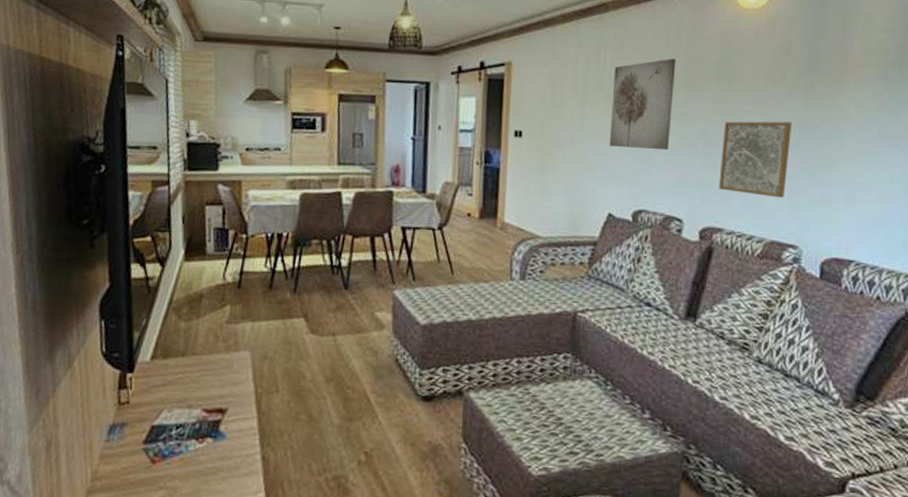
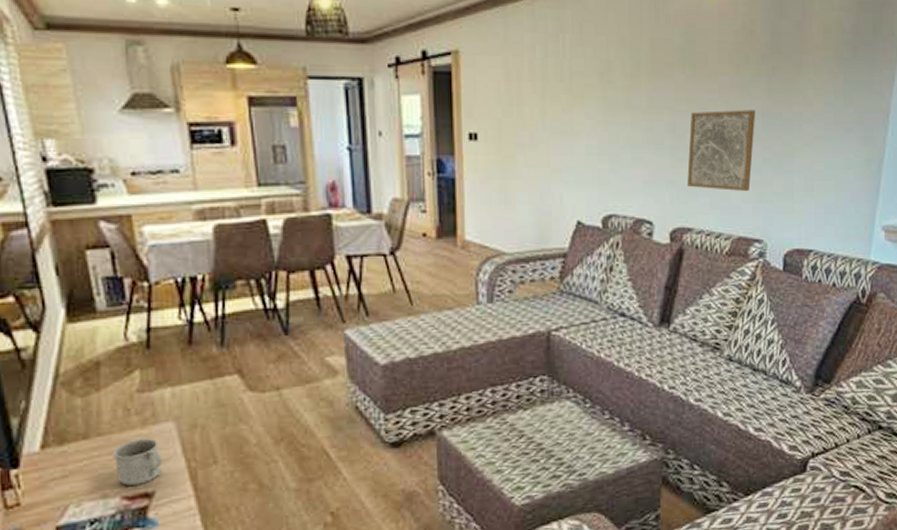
mug: none [201,361,237,401] -> present [112,437,162,486]
wall art: present [609,58,676,151] -> none [573,41,639,148]

